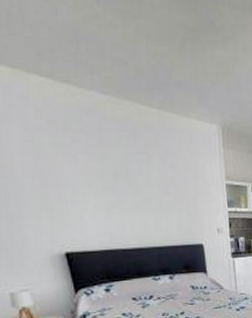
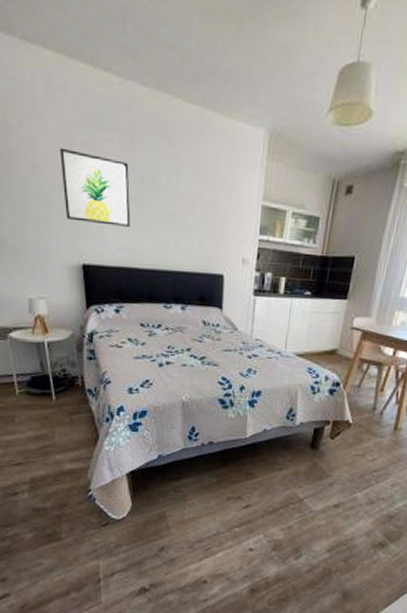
wall art: none [27,150,109,215] -> present [60,147,131,227]

